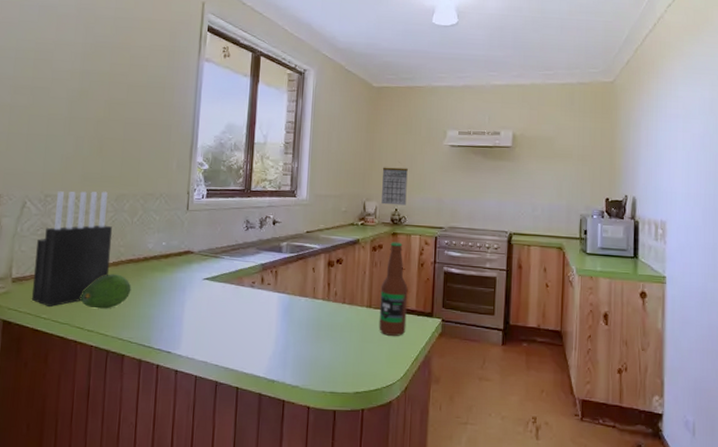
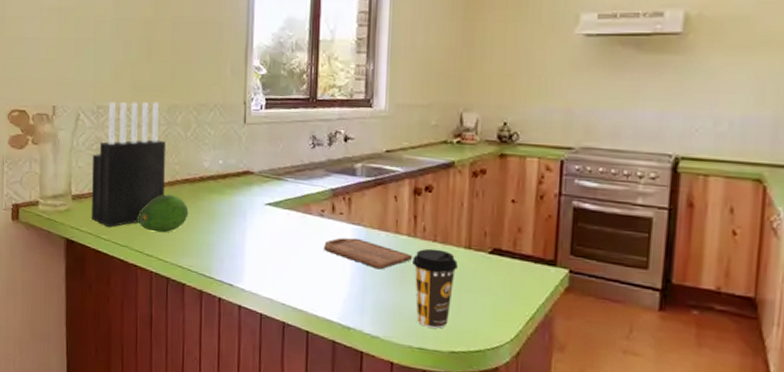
cutting board: none [253,304,327,329] -> present [324,237,413,270]
coffee cup: none [326,309,361,374] -> present [413,248,458,329]
bottle: present [379,242,408,336] -> none [481,166,521,287]
calendar: present [381,162,408,206] -> none [485,59,522,118]

